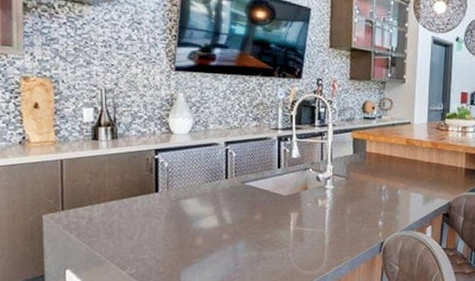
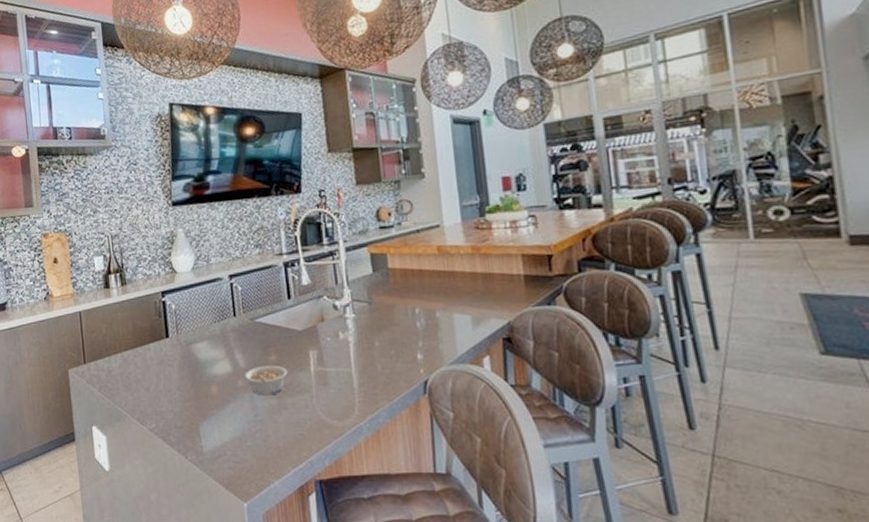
legume: none [229,223,270,249] -> present [244,365,288,396]

